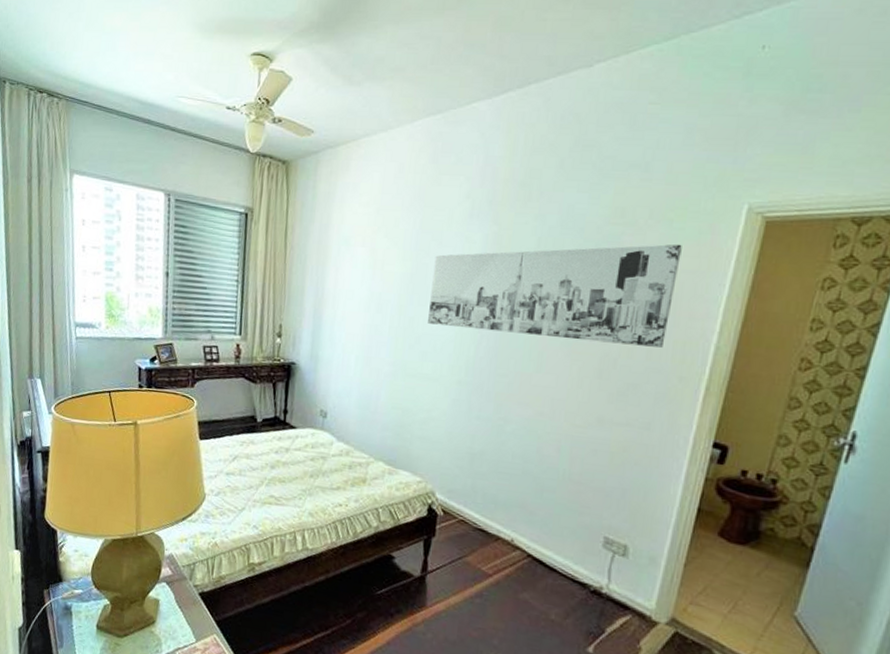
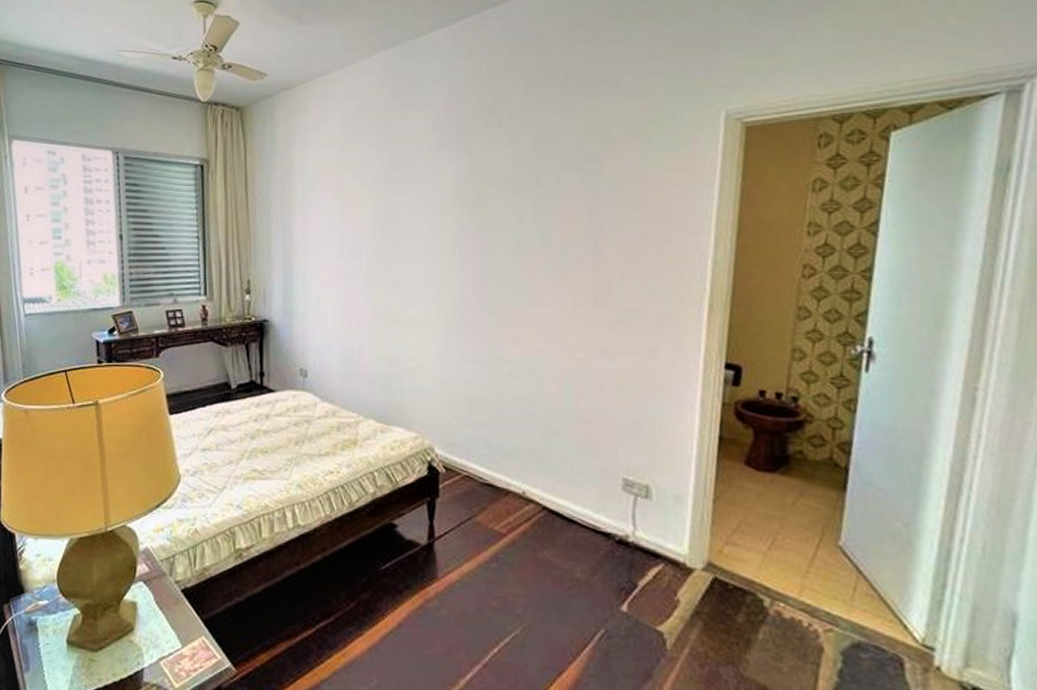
wall art: present [428,244,682,348] -> none [407,157,664,267]

